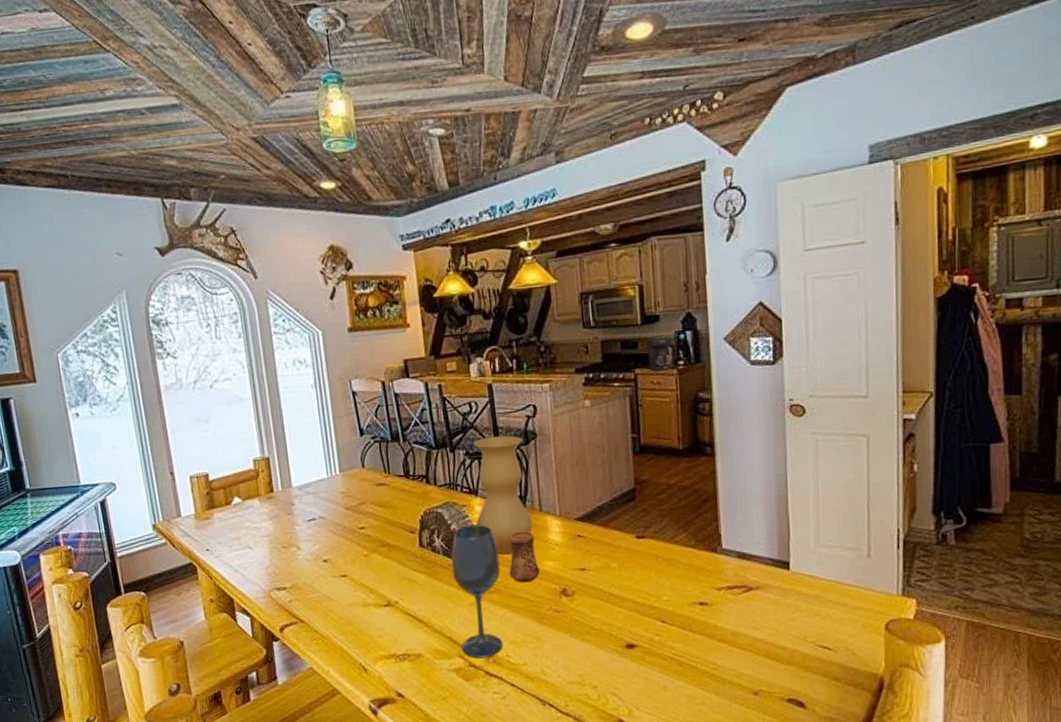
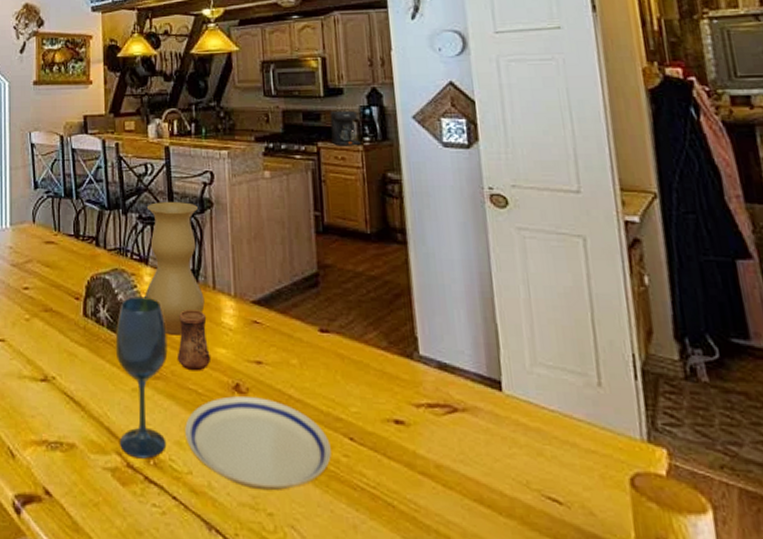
plate: none [519,597,646,670] -> present [185,396,331,491]

